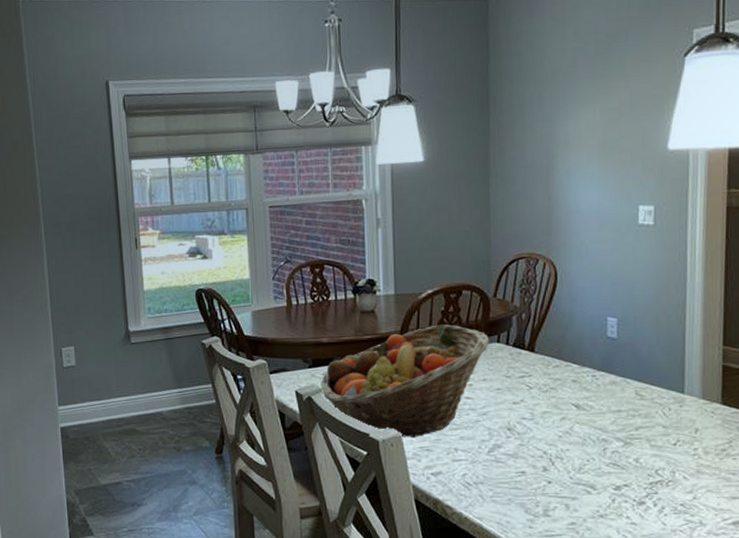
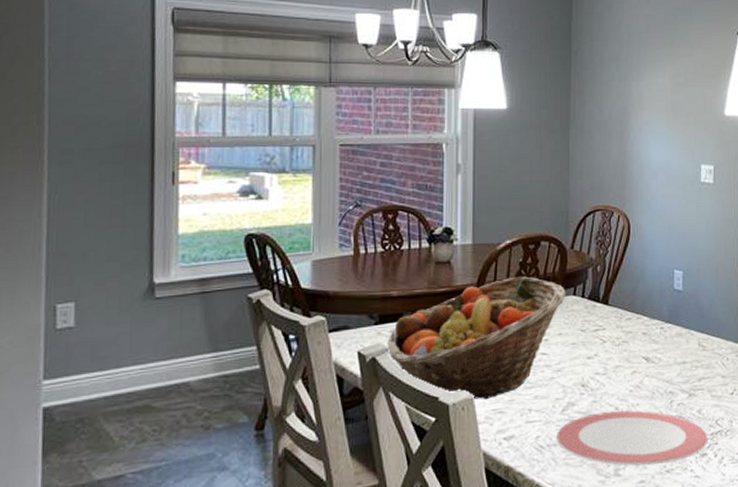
plate: none [483,455,647,509] -> present [557,410,708,466]

